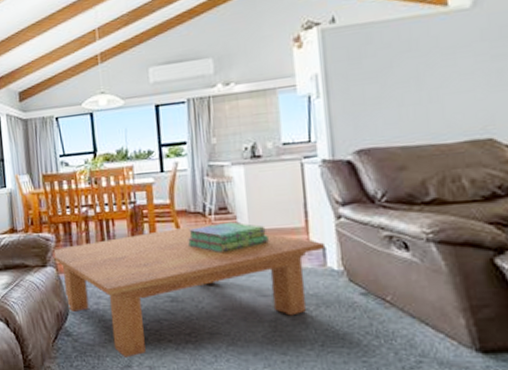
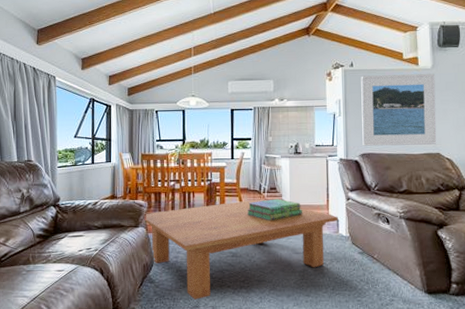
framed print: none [349,15,487,139] -> present [361,73,437,146]

